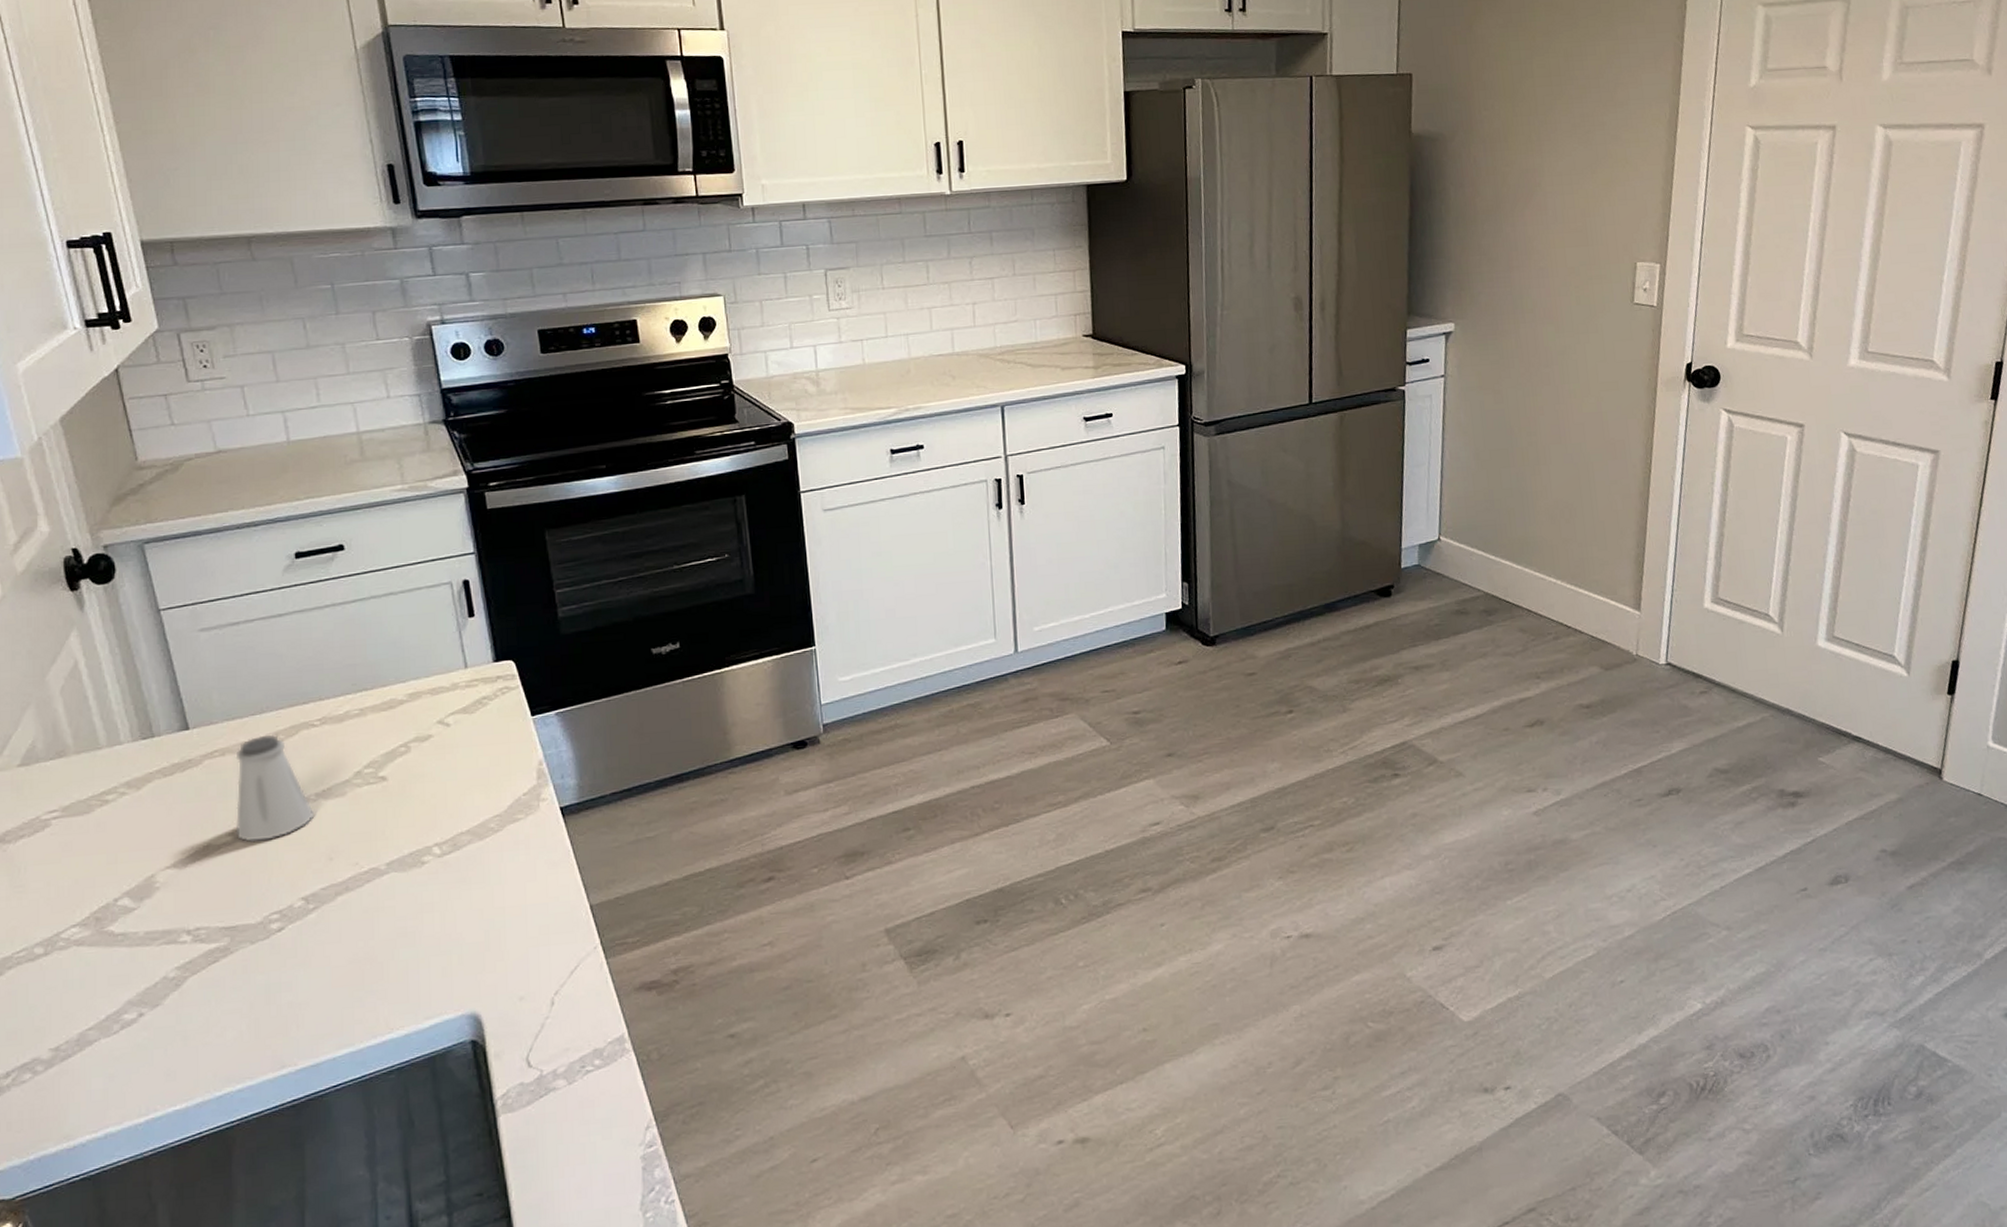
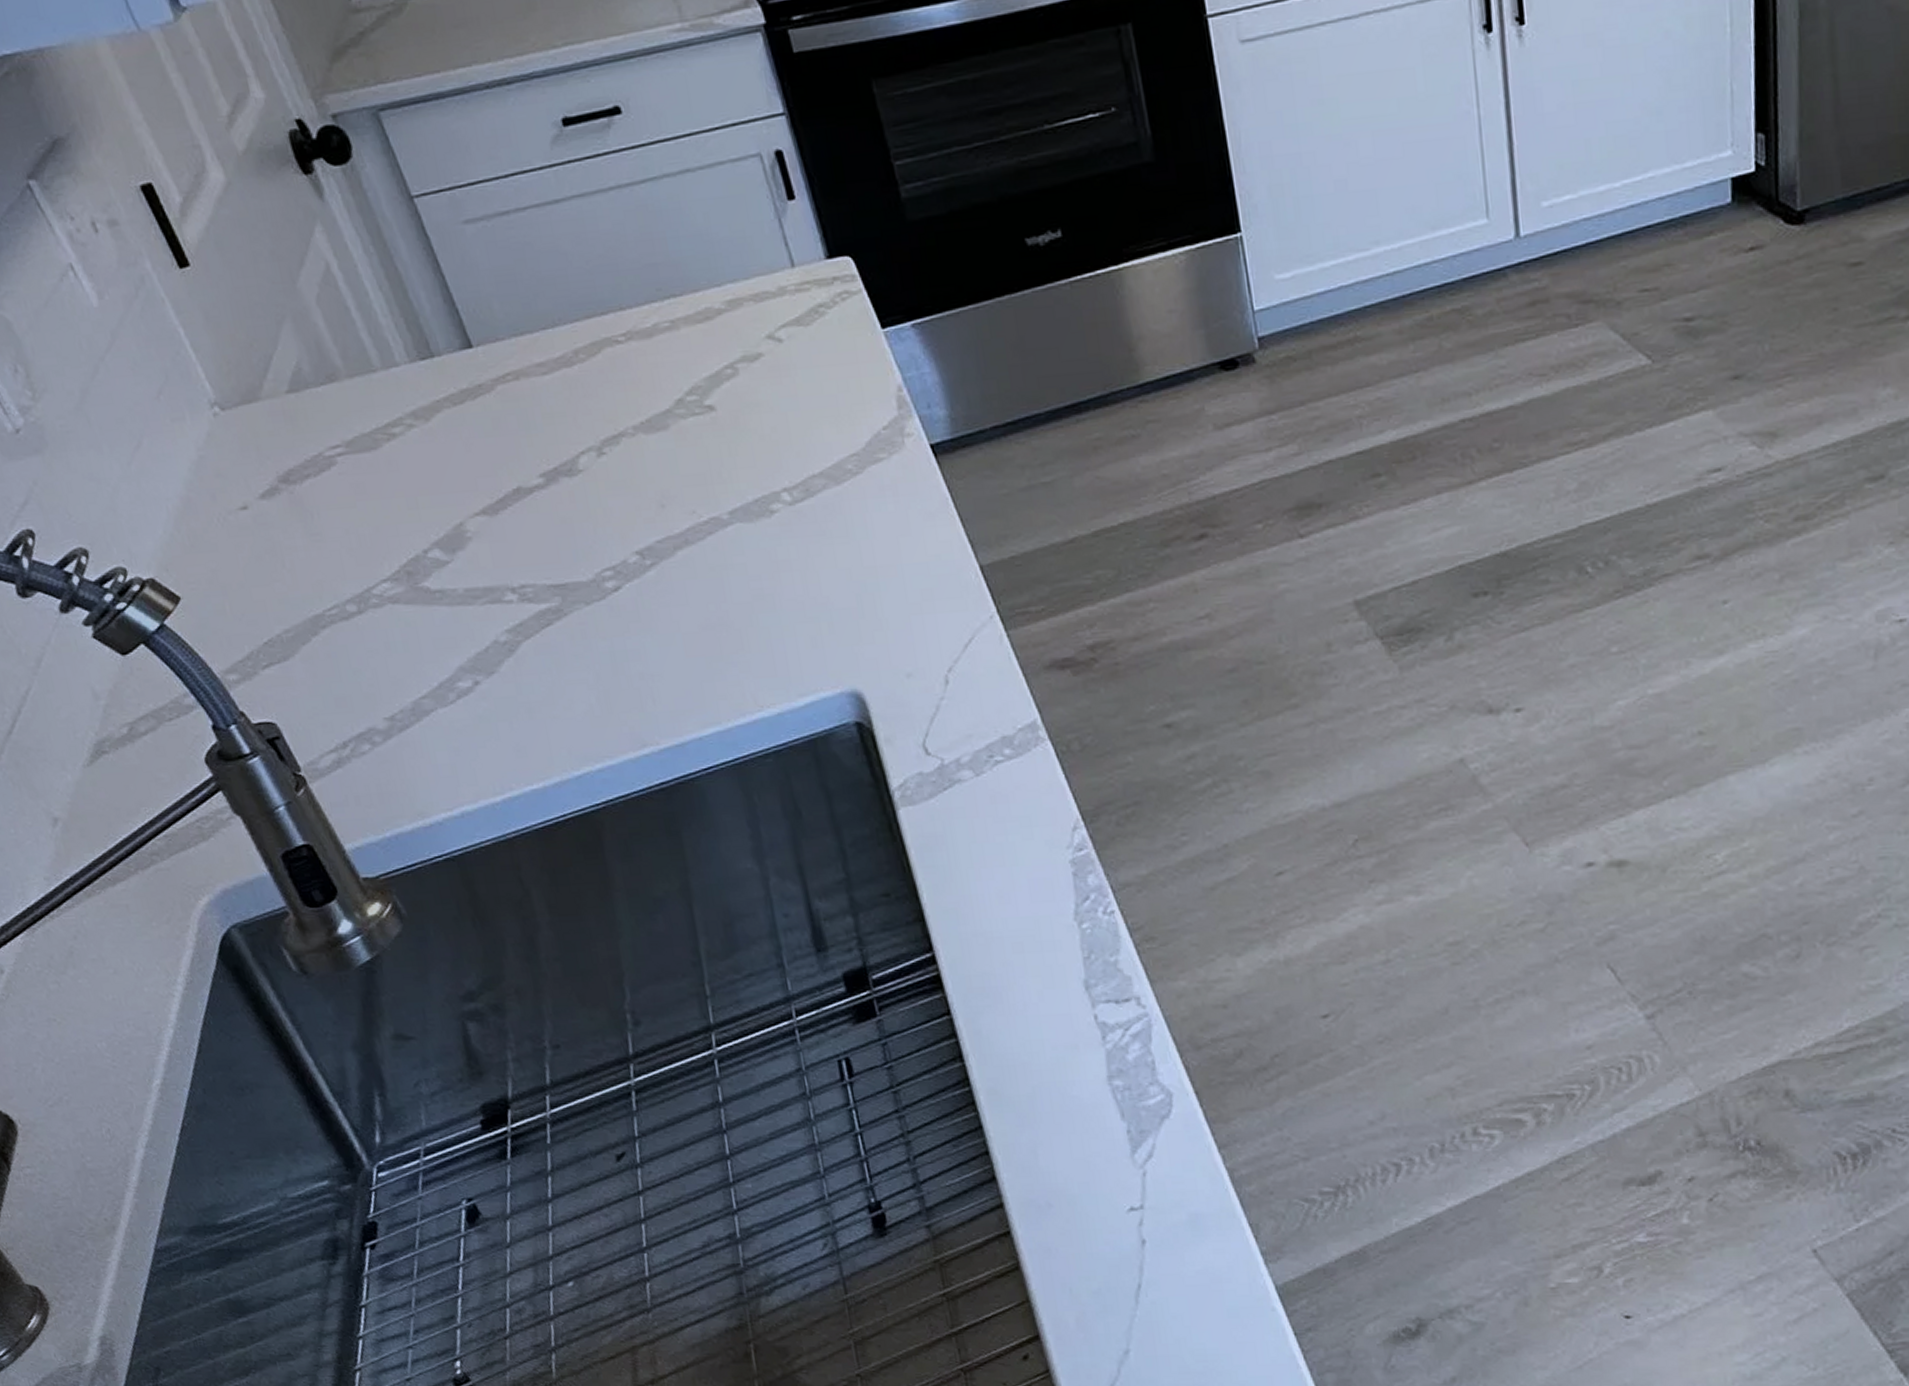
saltshaker: present [235,734,315,842] -> none [531,353,636,485]

